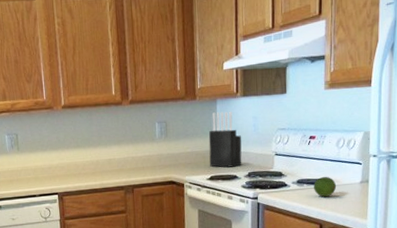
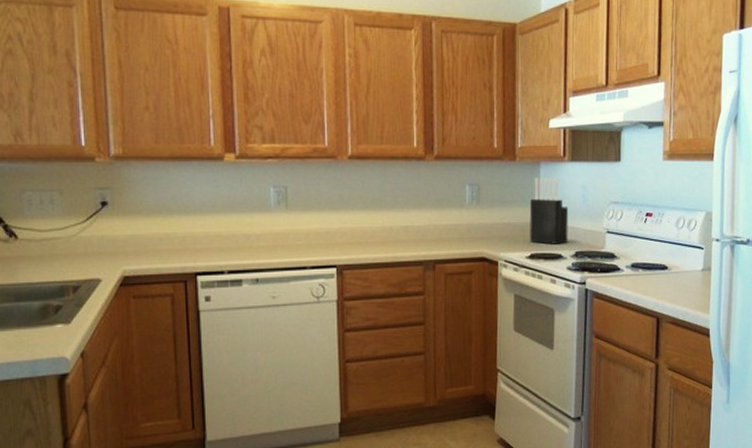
fruit: present [314,176,337,197] -> none [650,260,676,285]

